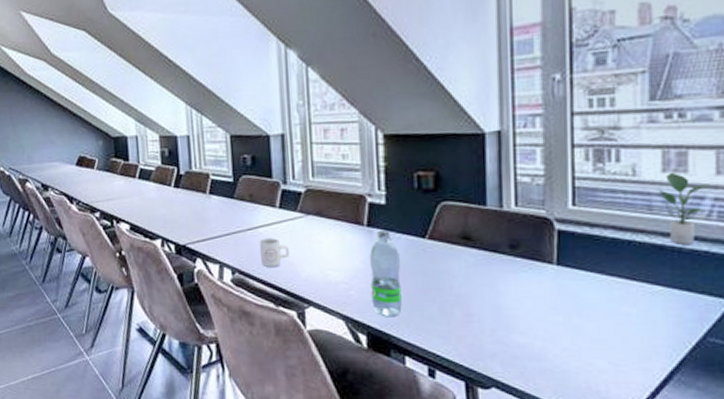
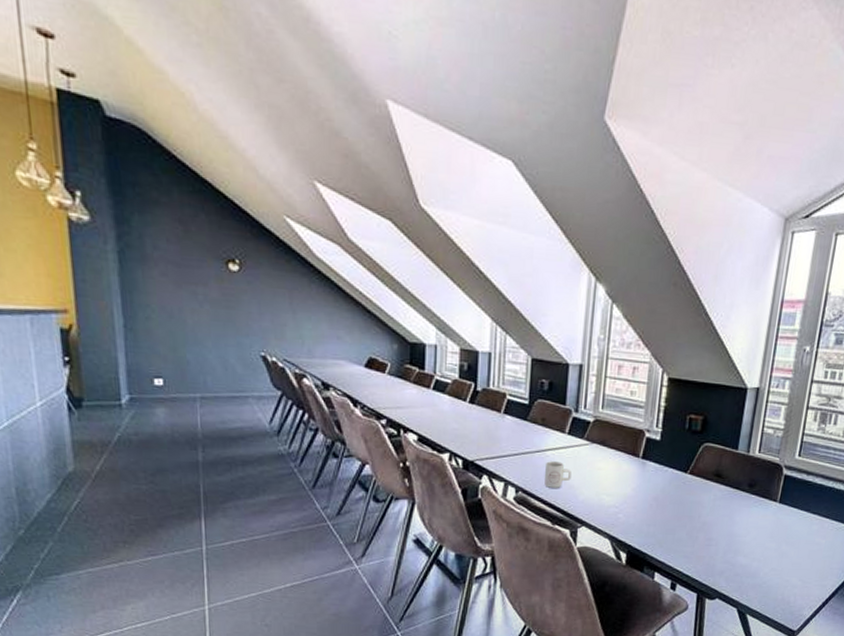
bottle: present [369,231,402,318] -> none [635,463,664,539]

